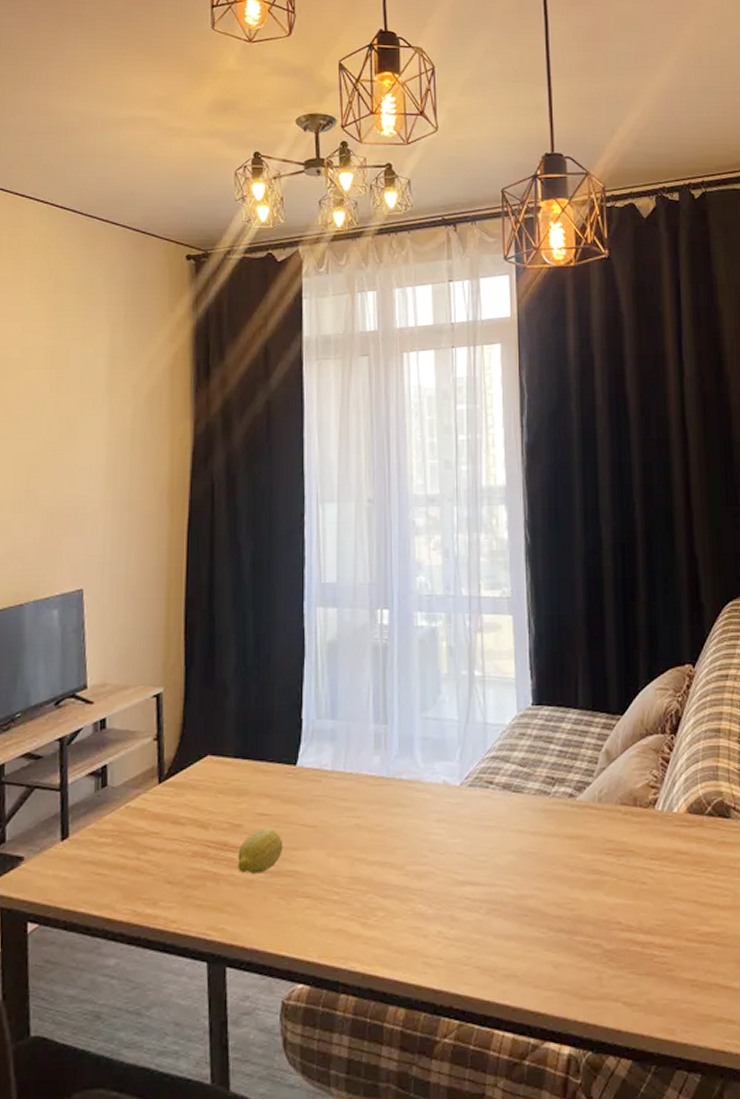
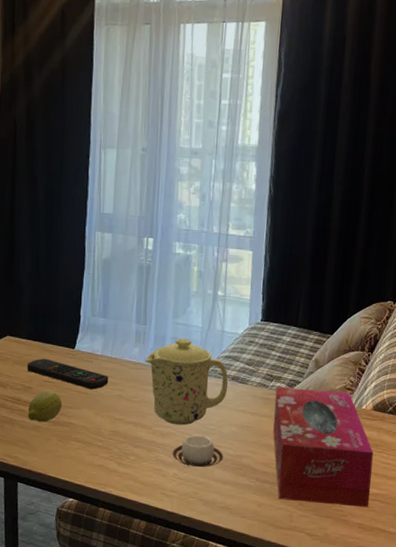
remote control: none [234,782,343,820] -> present [26,358,109,390]
mug: none [388,738,499,860] -> present [144,338,228,426]
cup: none [433,871,502,919] -> present [172,435,224,468]
tissue box: none [560,791,701,956] -> present [273,387,374,508]

